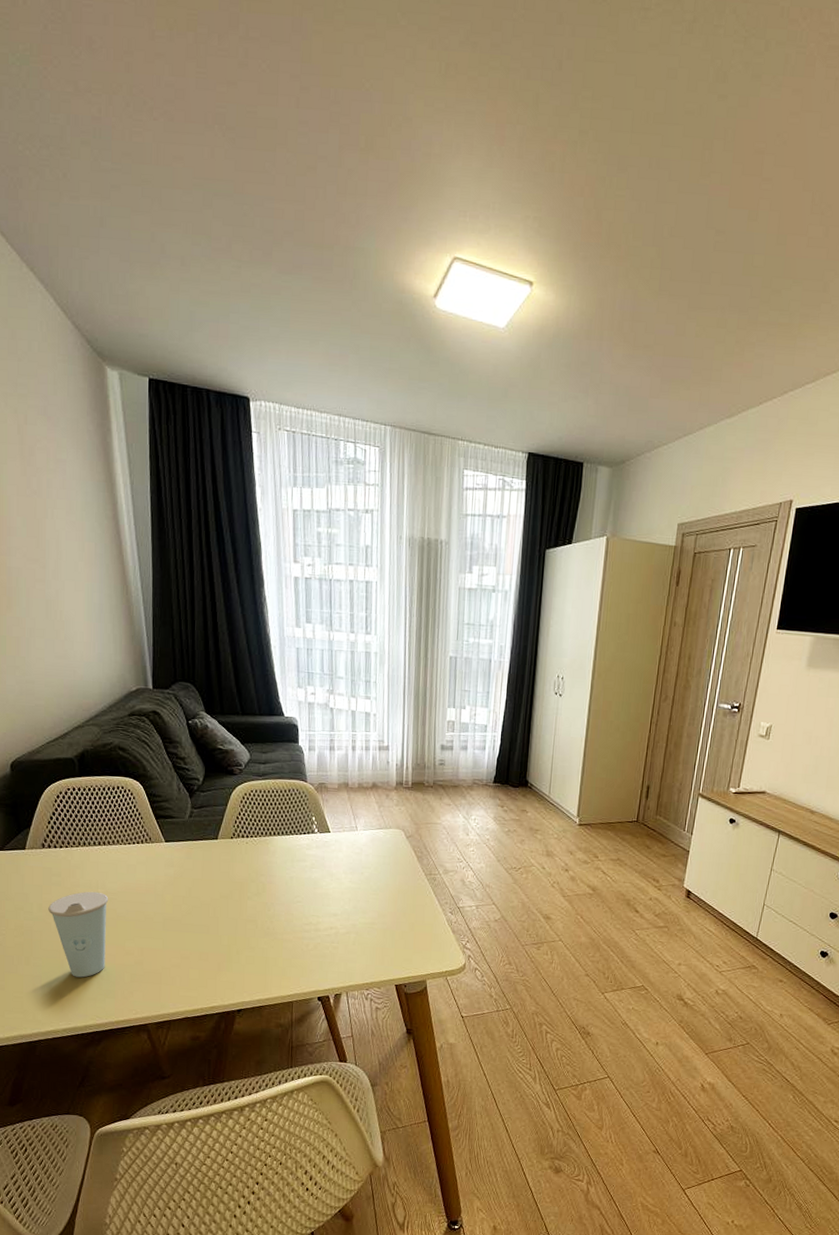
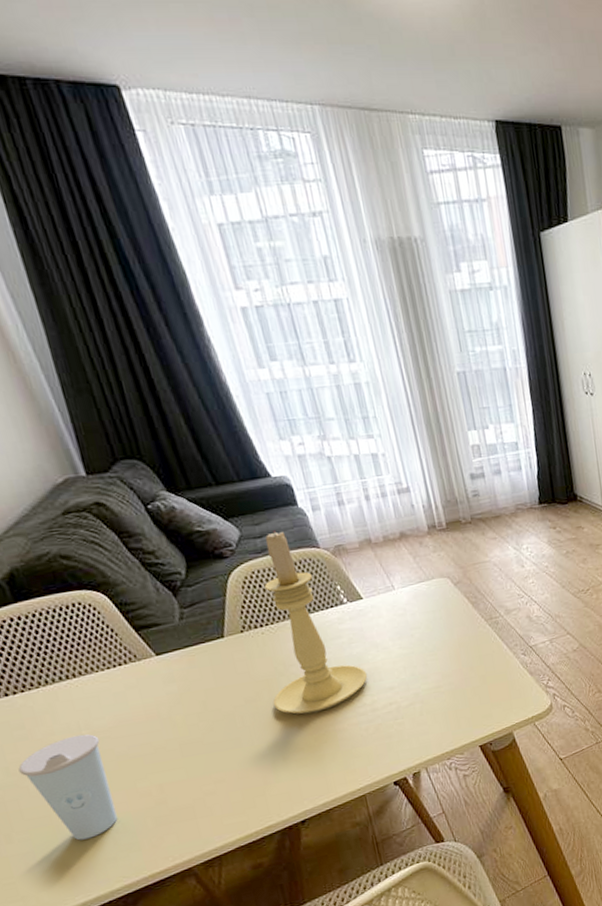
candle holder: none [240,760,319,920] -> present [264,530,368,714]

